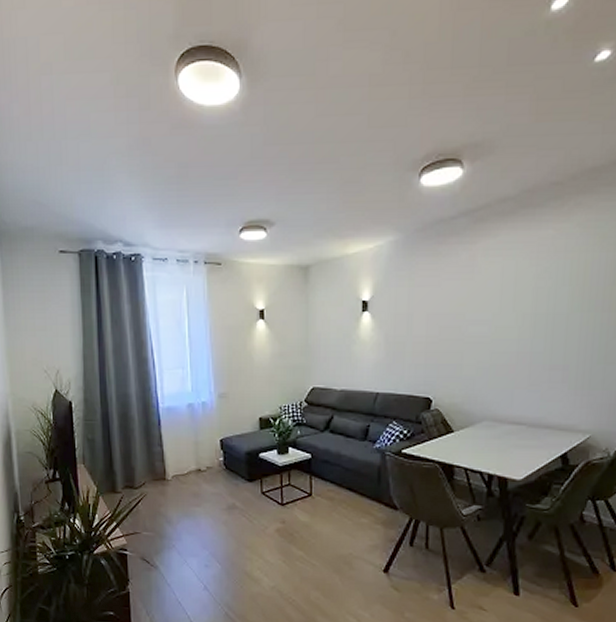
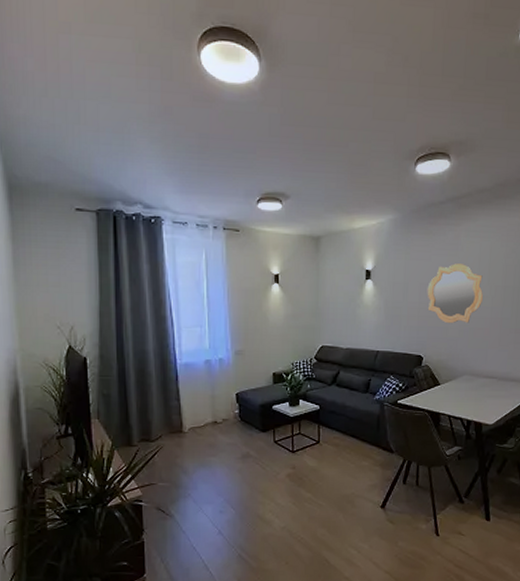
mirror: none [436,289,507,361] -> present [427,263,483,324]

